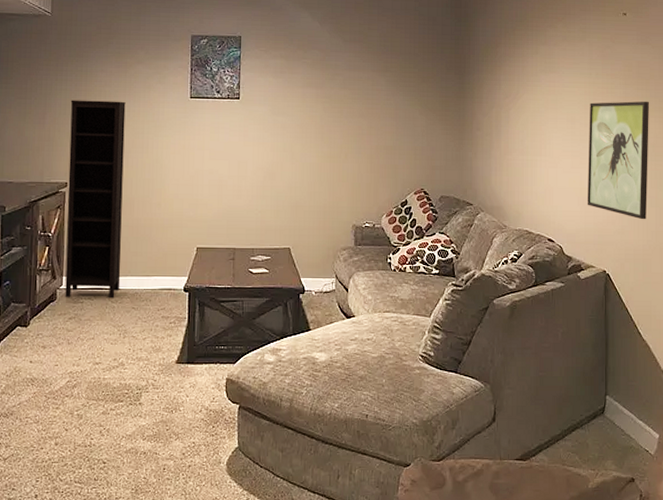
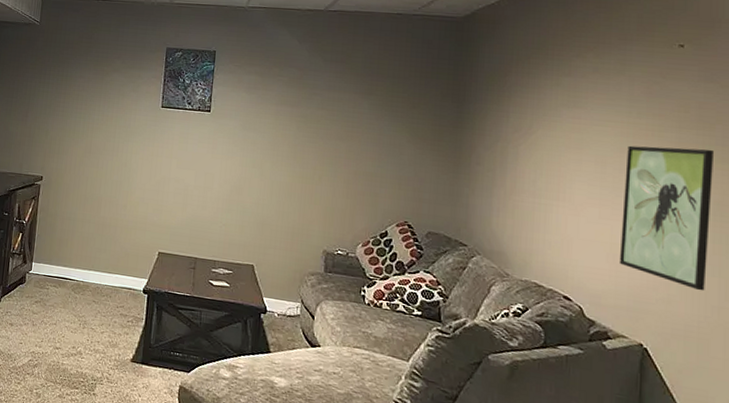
bookcase: present [65,100,126,298] -> none [33,101,100,289]

